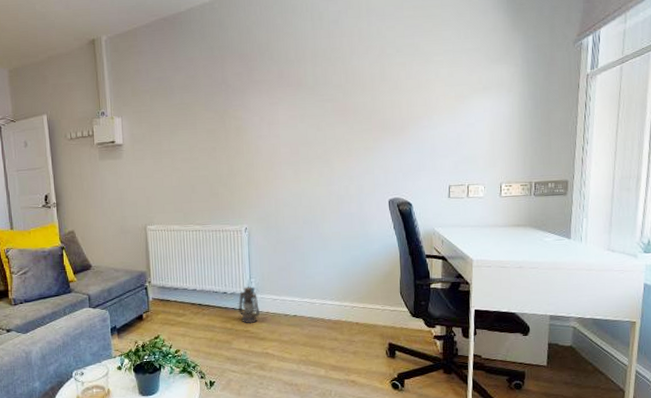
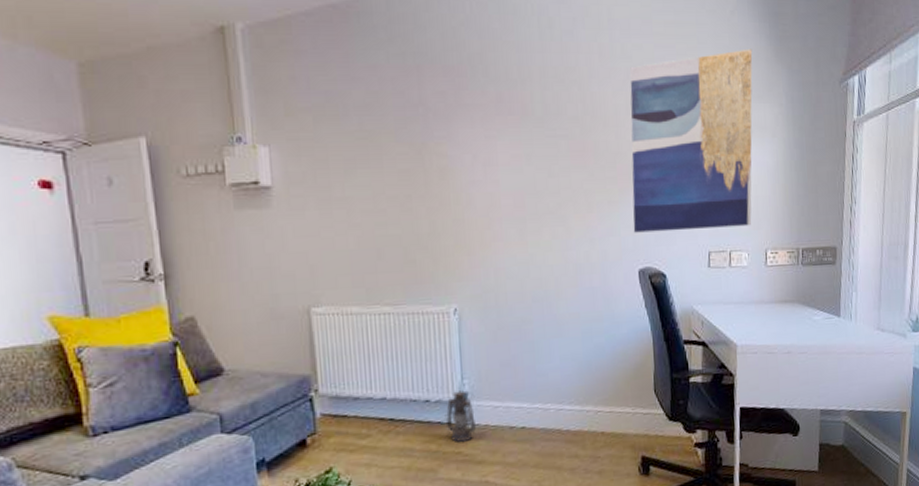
wall art: none [384,21,491,172] -> present [630,49,753,233]

